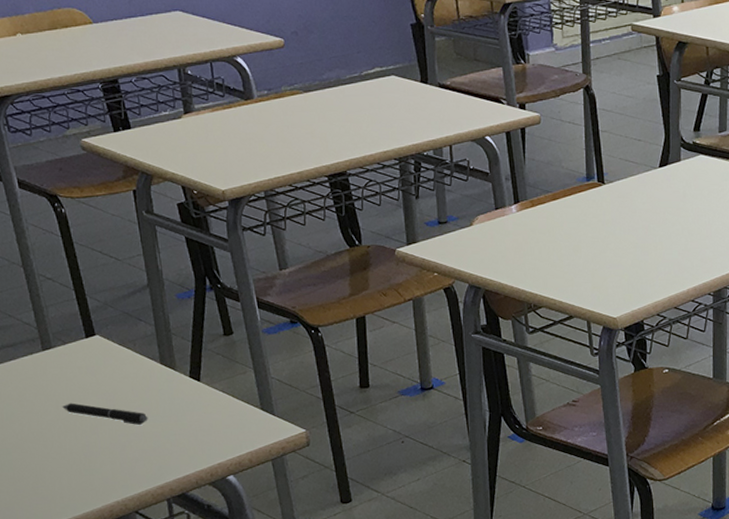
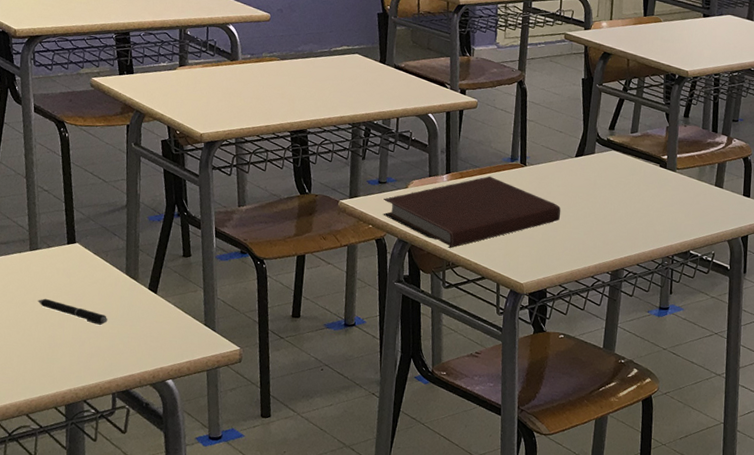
notebook: none [446,200,650,288] -> present [383,176,561,248]

